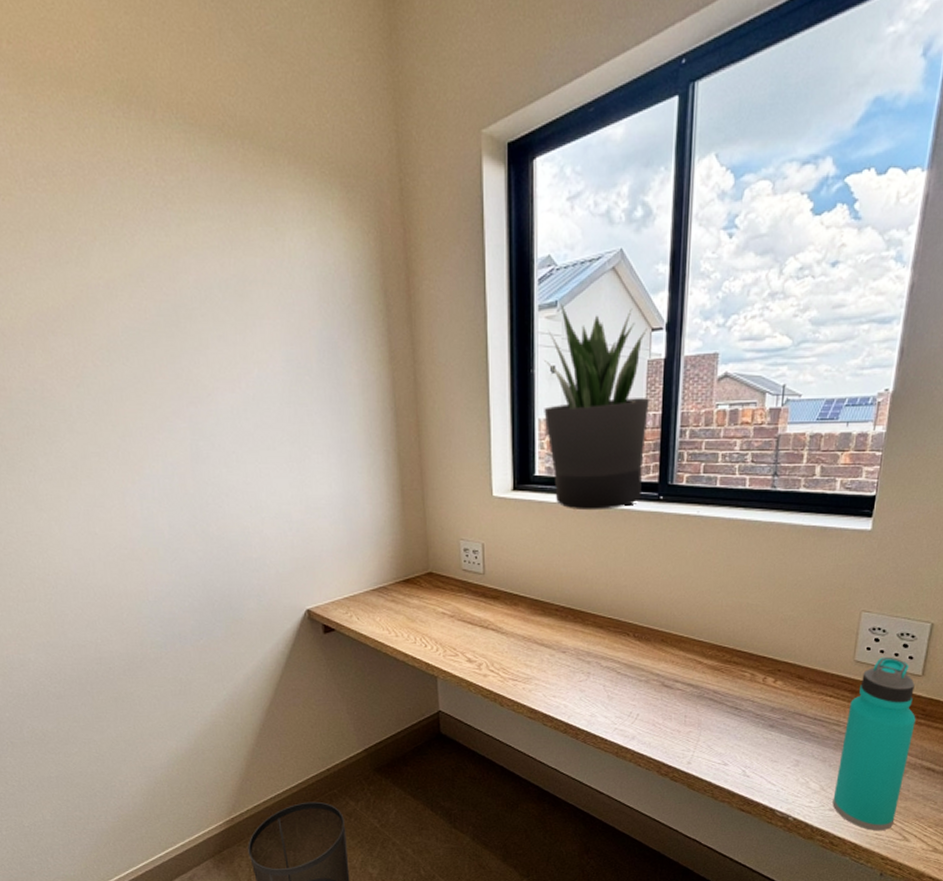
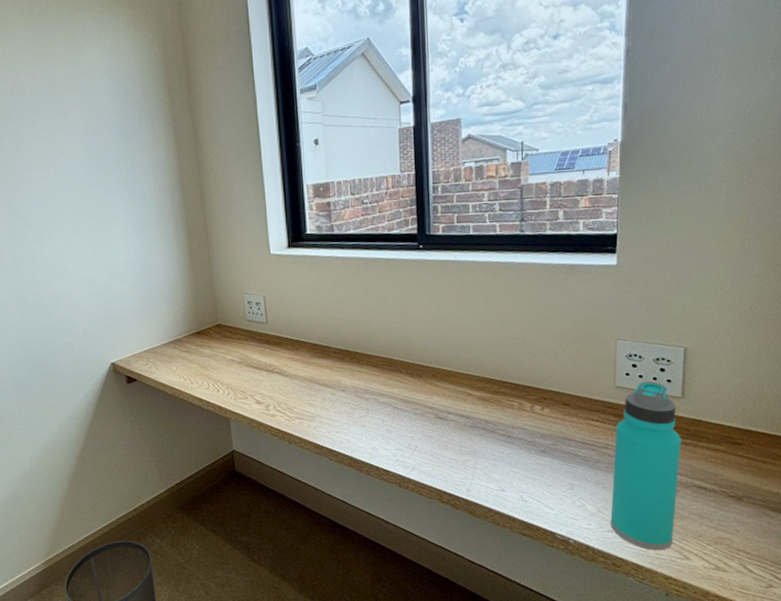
planter: present [544,303,649,511] -> none [308,86,403,262]

